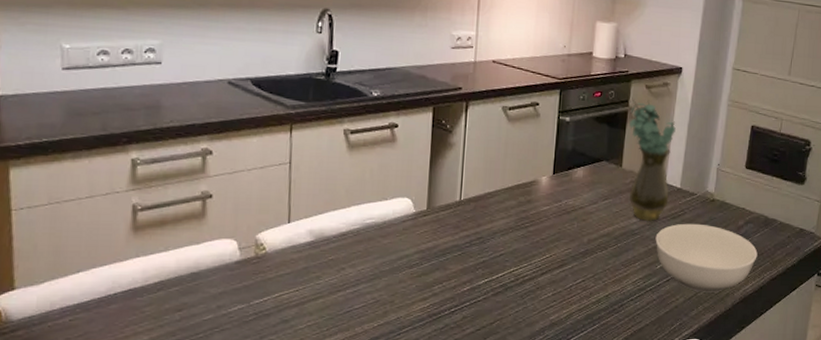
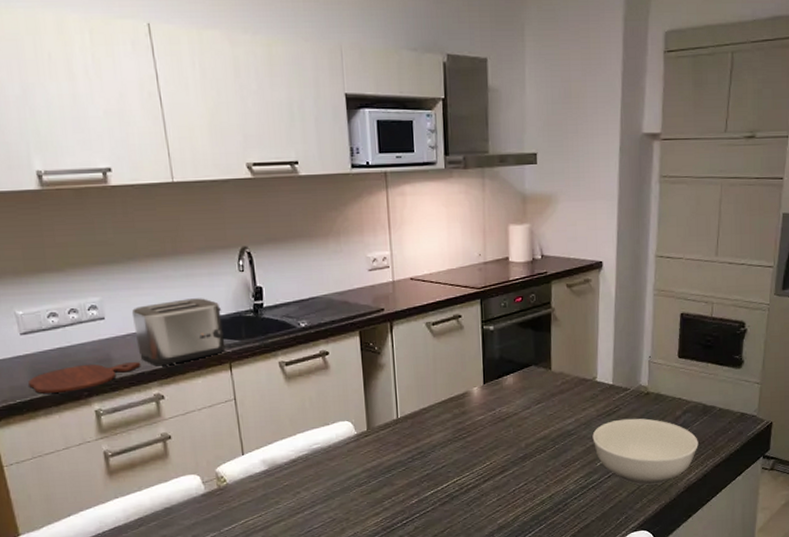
cutting board: none [61,109,193,136] -> present [28,362,141,394]
toaster: none [192,53,291,120] -> present [131,298,225,366]
vase: present [628,99,676,222] -> none [553,299,602,422]

